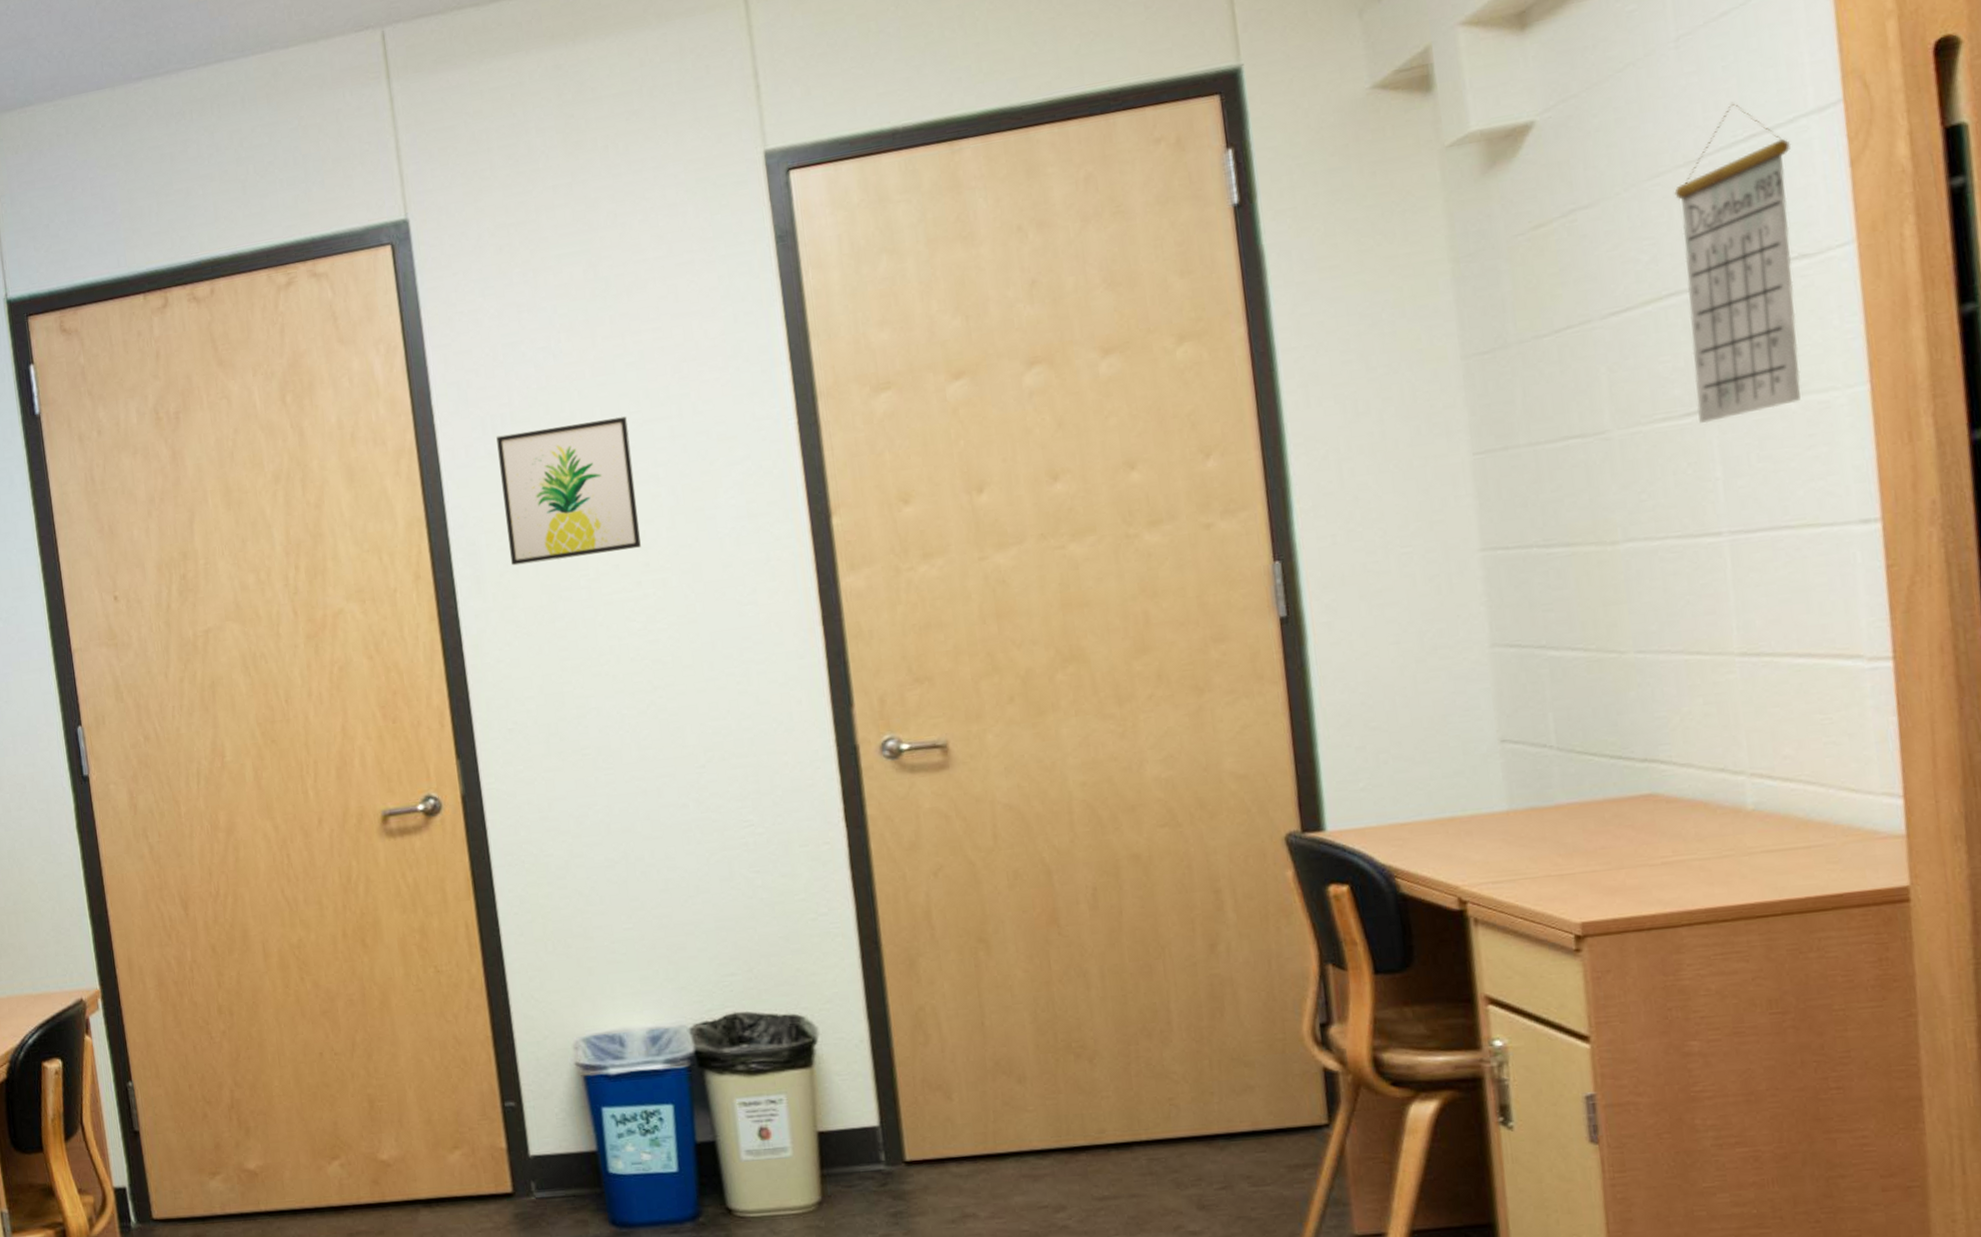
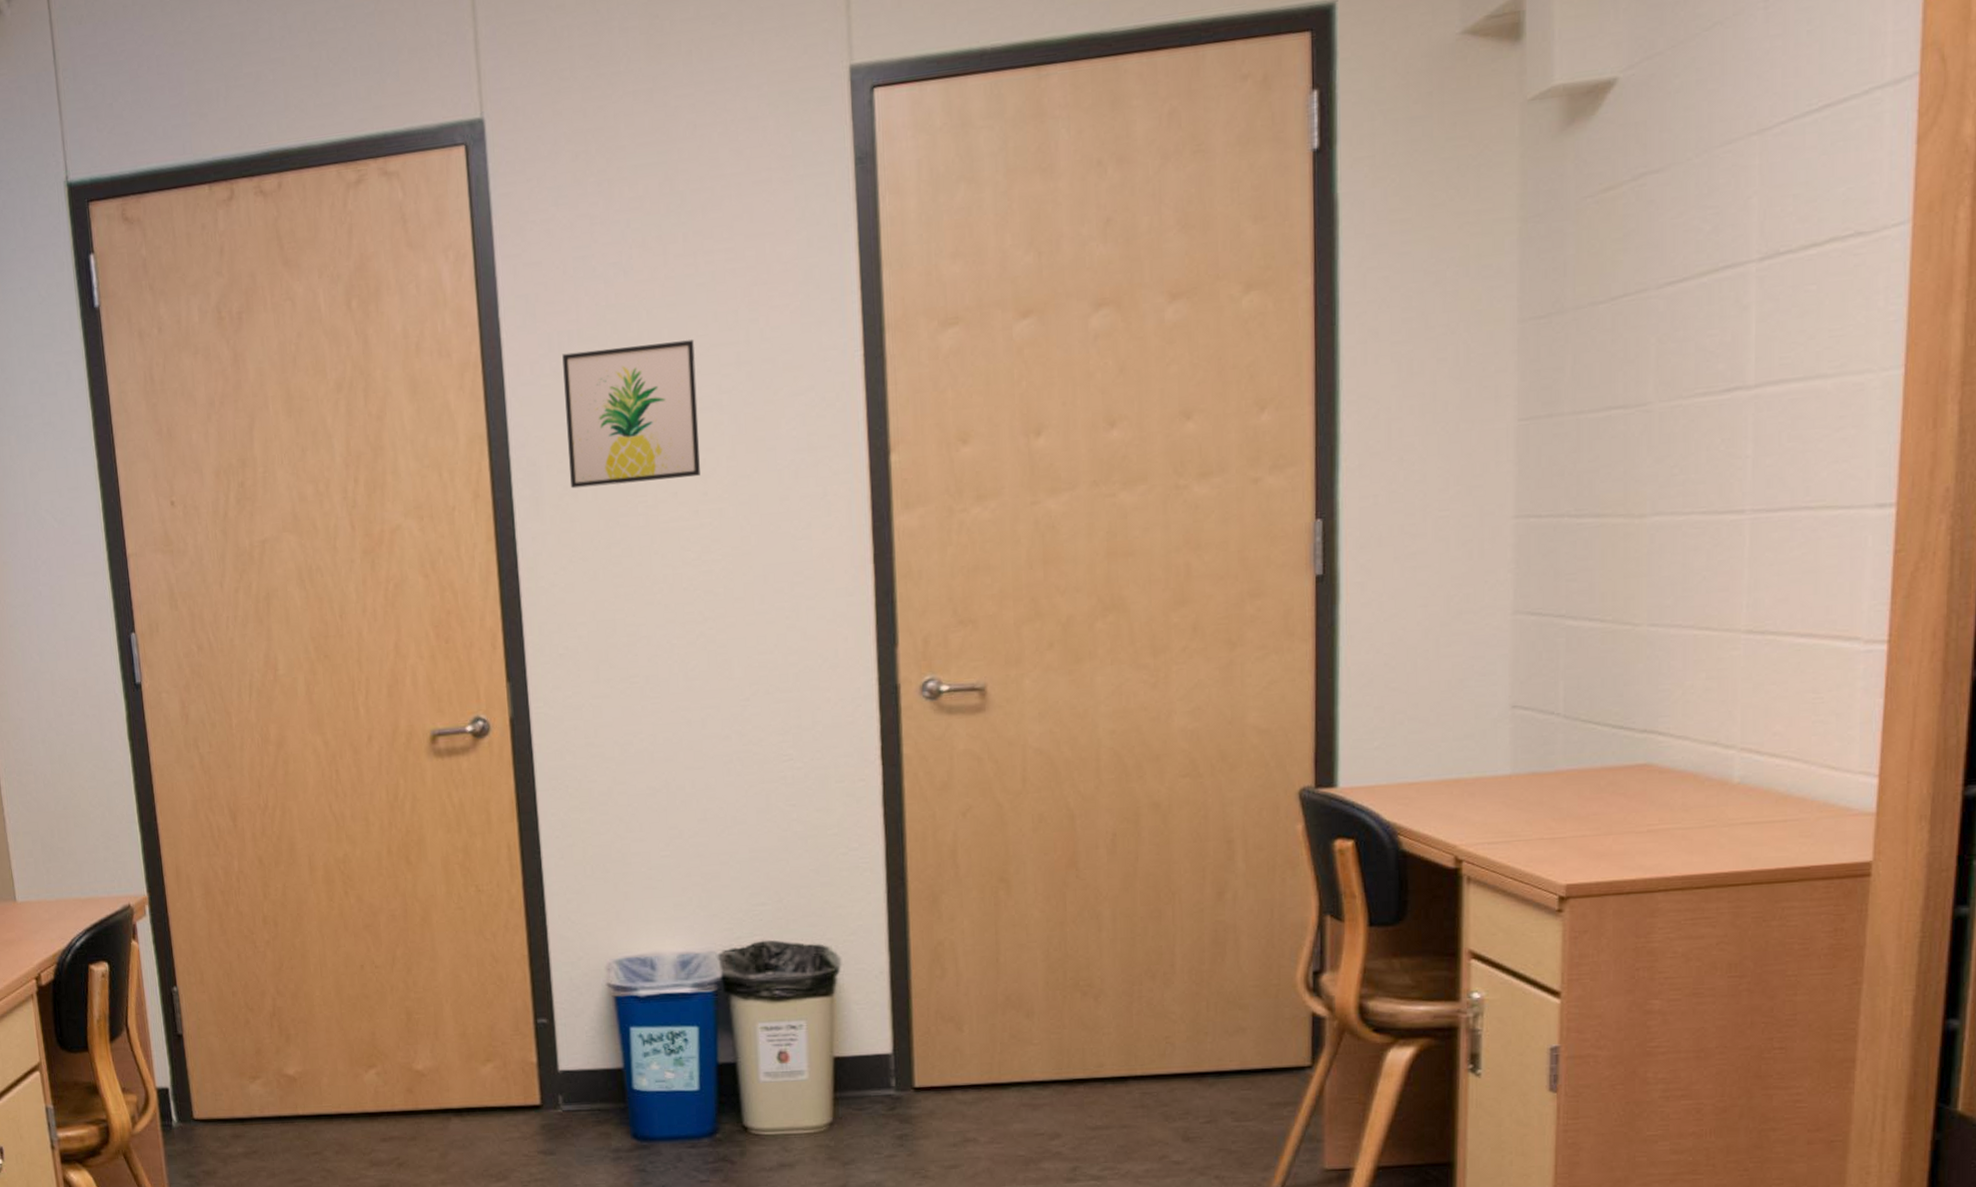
calendar: present [1674,102,1801,424] -> none [1738,69,1863,400]

